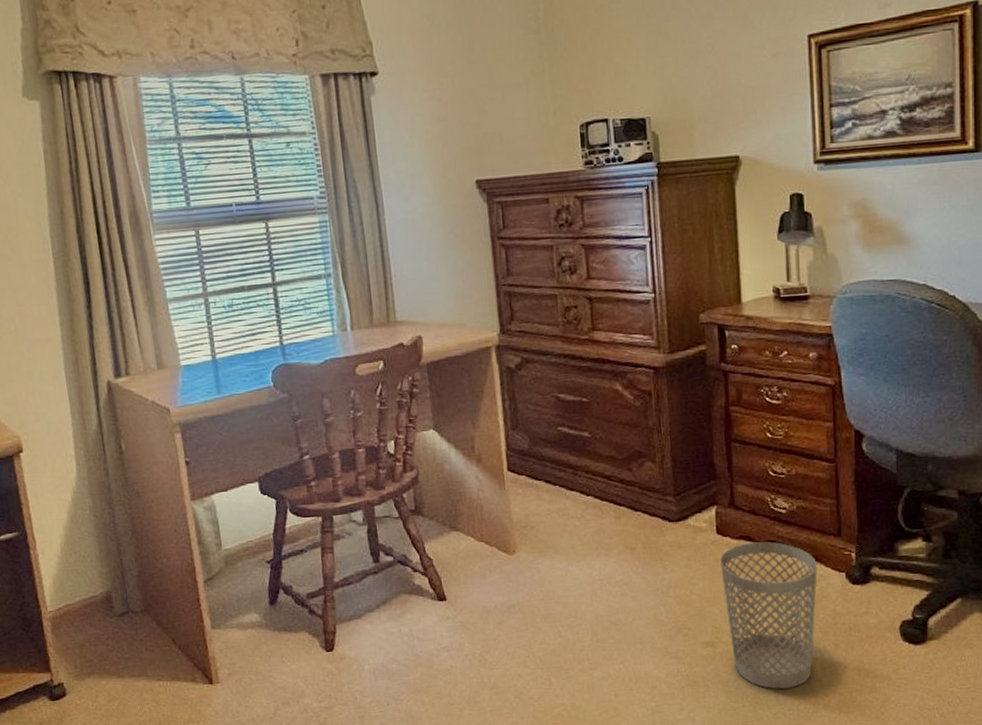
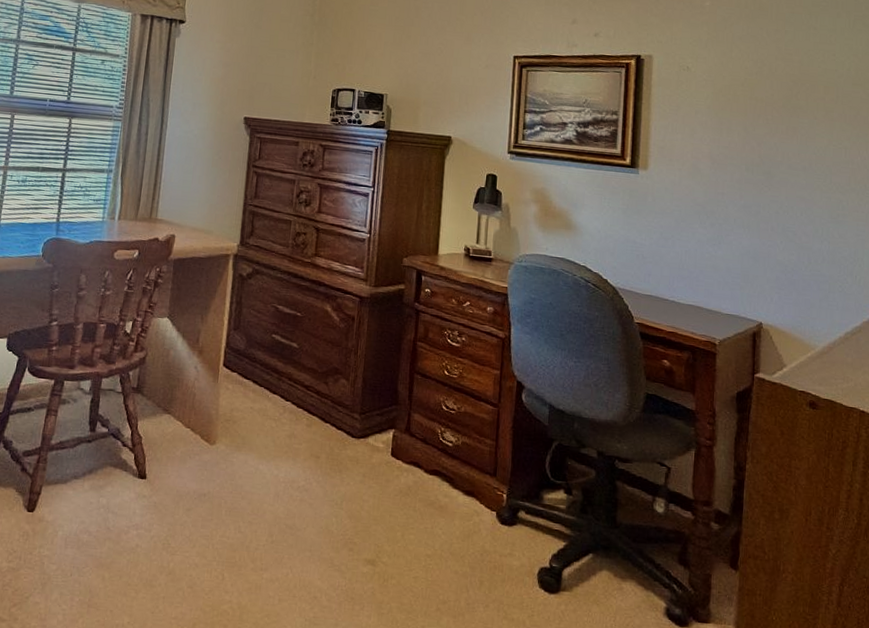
wastebasket: present [720,541,817,689] -> none [389,469,473,619]

